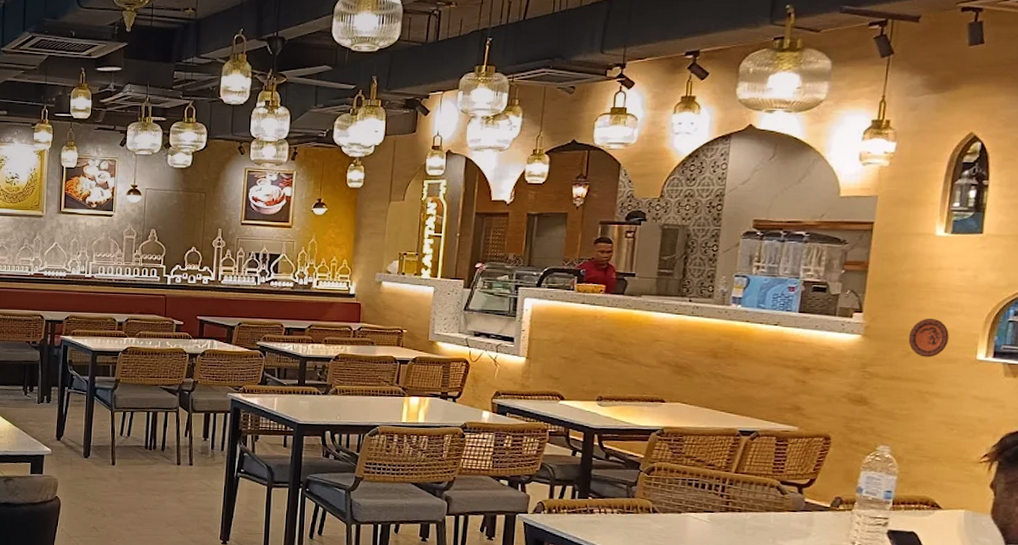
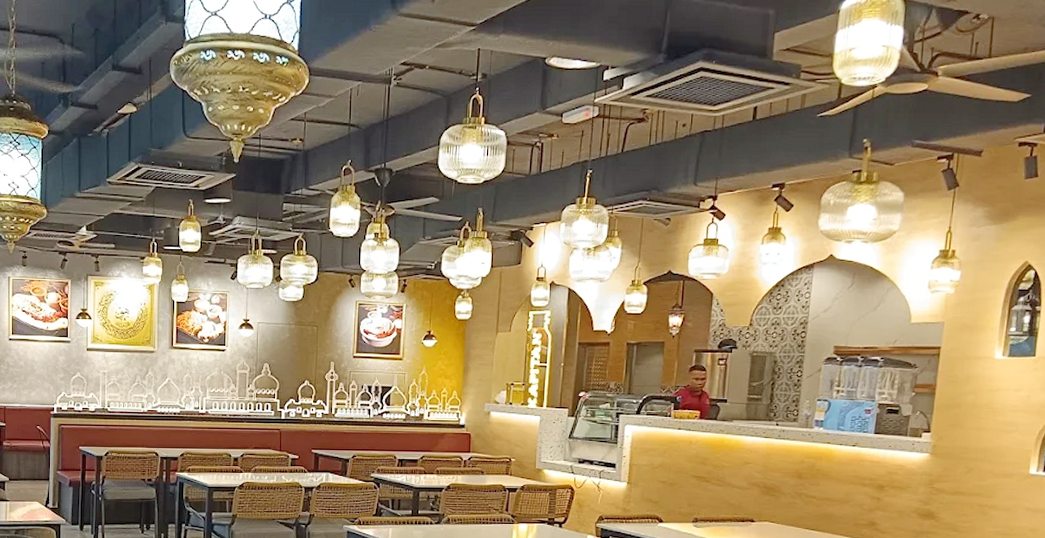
decorative plate: present [908,318,949,358] -> none [970,436,1006,473]

